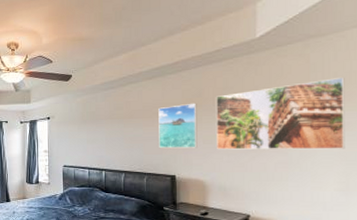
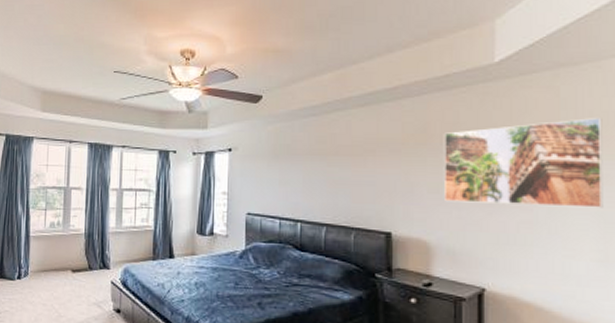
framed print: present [158,103,198,149] -> none [371,139,421,198]

